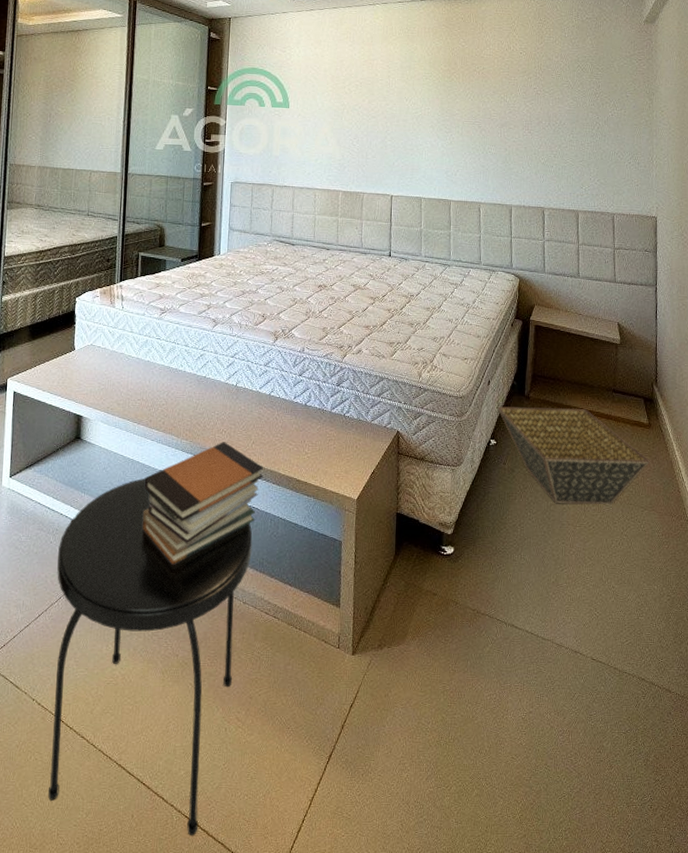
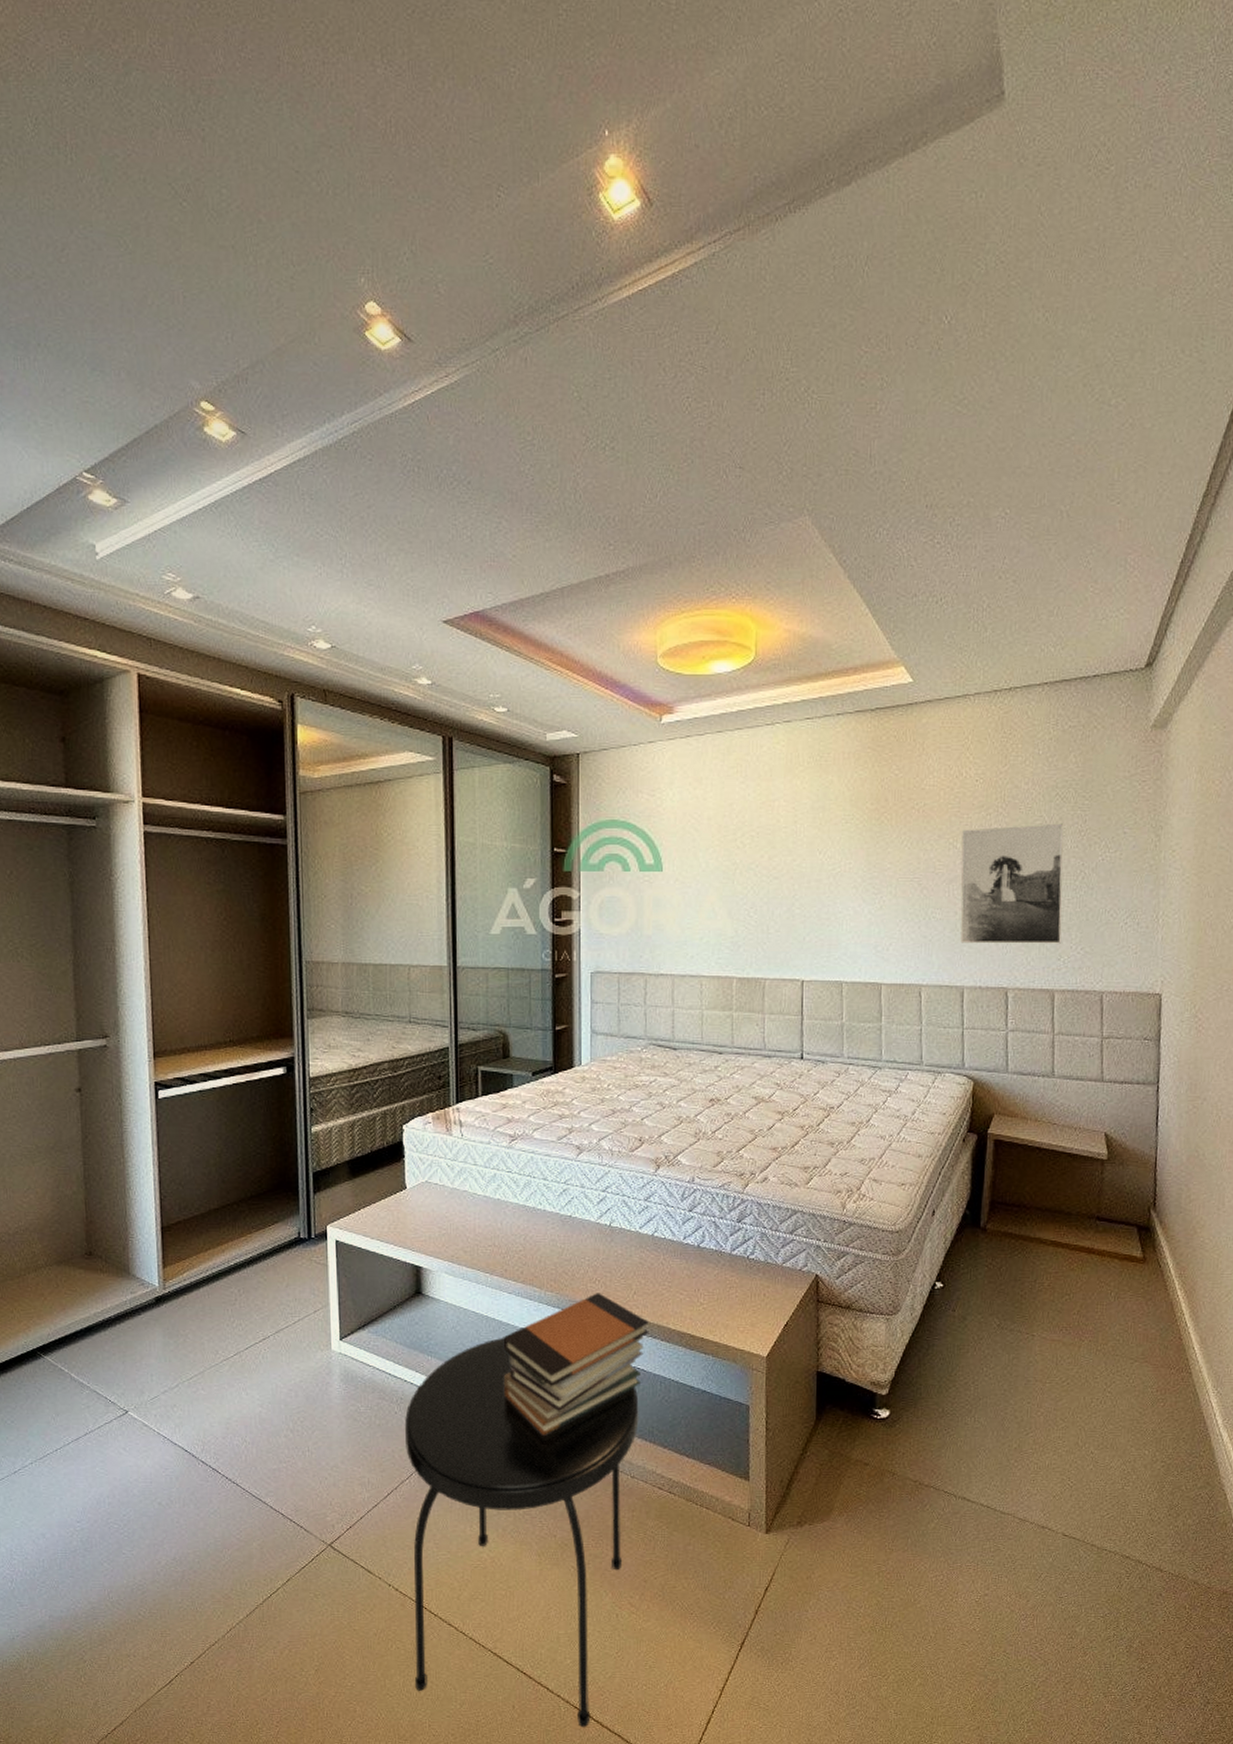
basket: present [497,406,650,504] -> none [945,1241,1143,1356]
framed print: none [509,87,584,176] -> present [960,823,1064,944]

